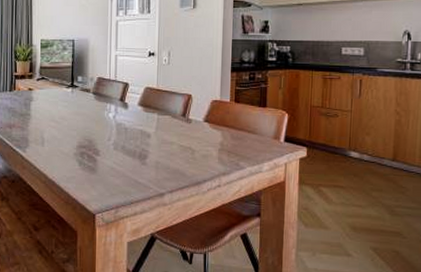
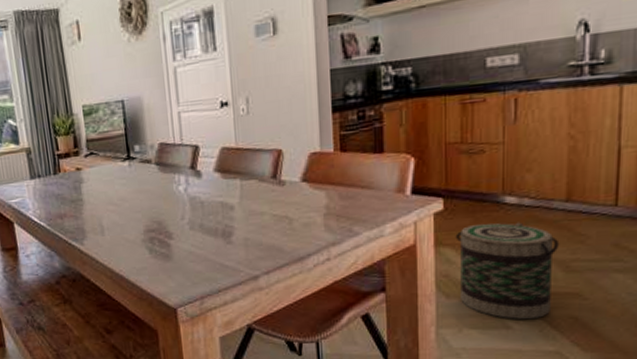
basket: none [314,171,387,250] -> present [455,222,560,320]

